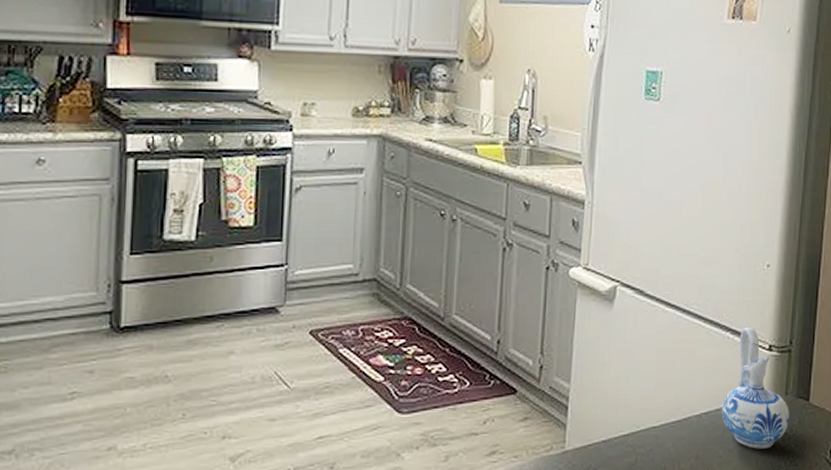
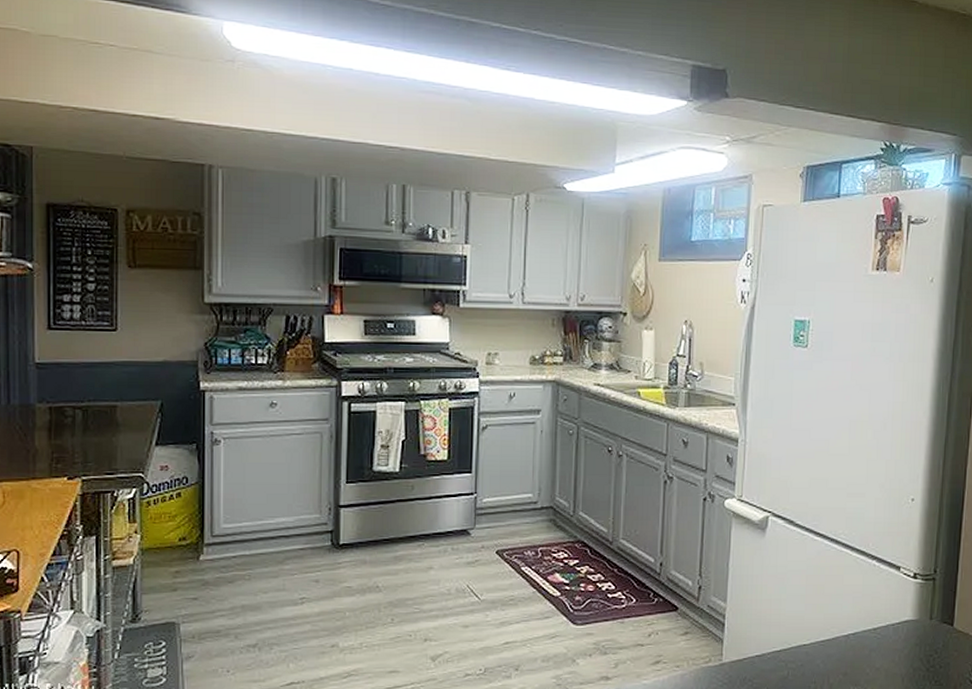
ceramic pitcher: present [722,326,789,449] -> none [869,556,934,669]

